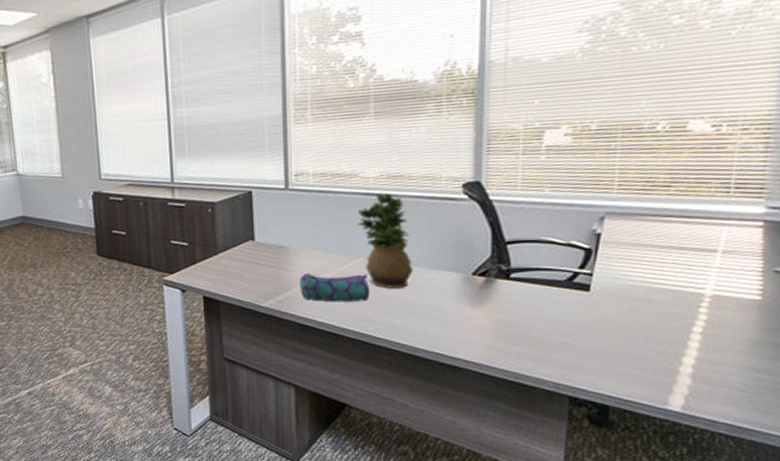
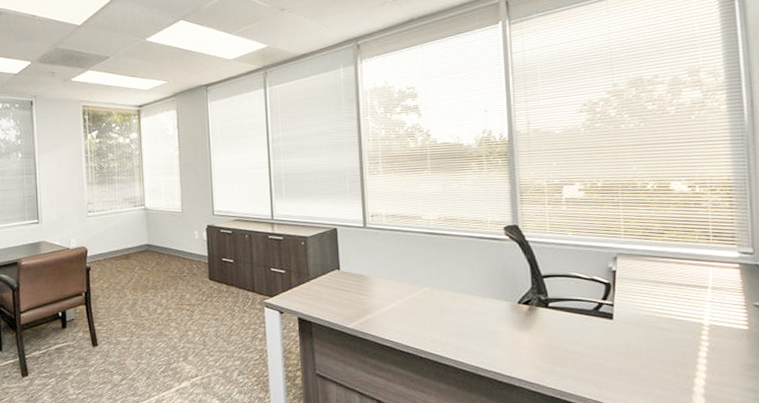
pencil case: present [300,272,371,302] -> none [378,298,437,325]
potted plant: present [357,193,414,289] -> none [422,232,471,314]

